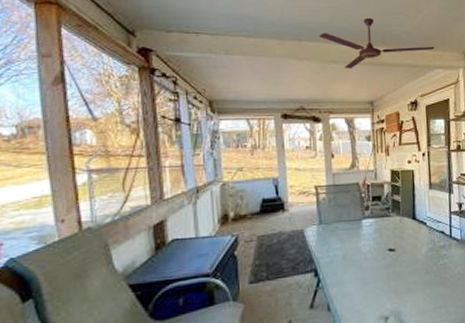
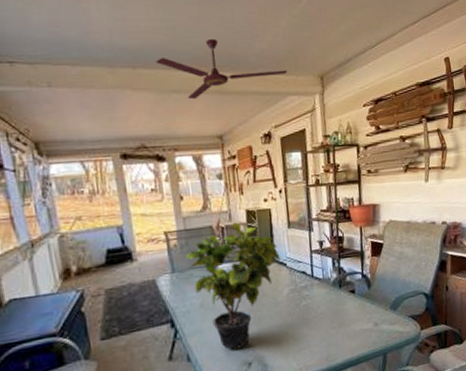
potted plant: none [331,181,421,303] -> present [184,222,281,350]

